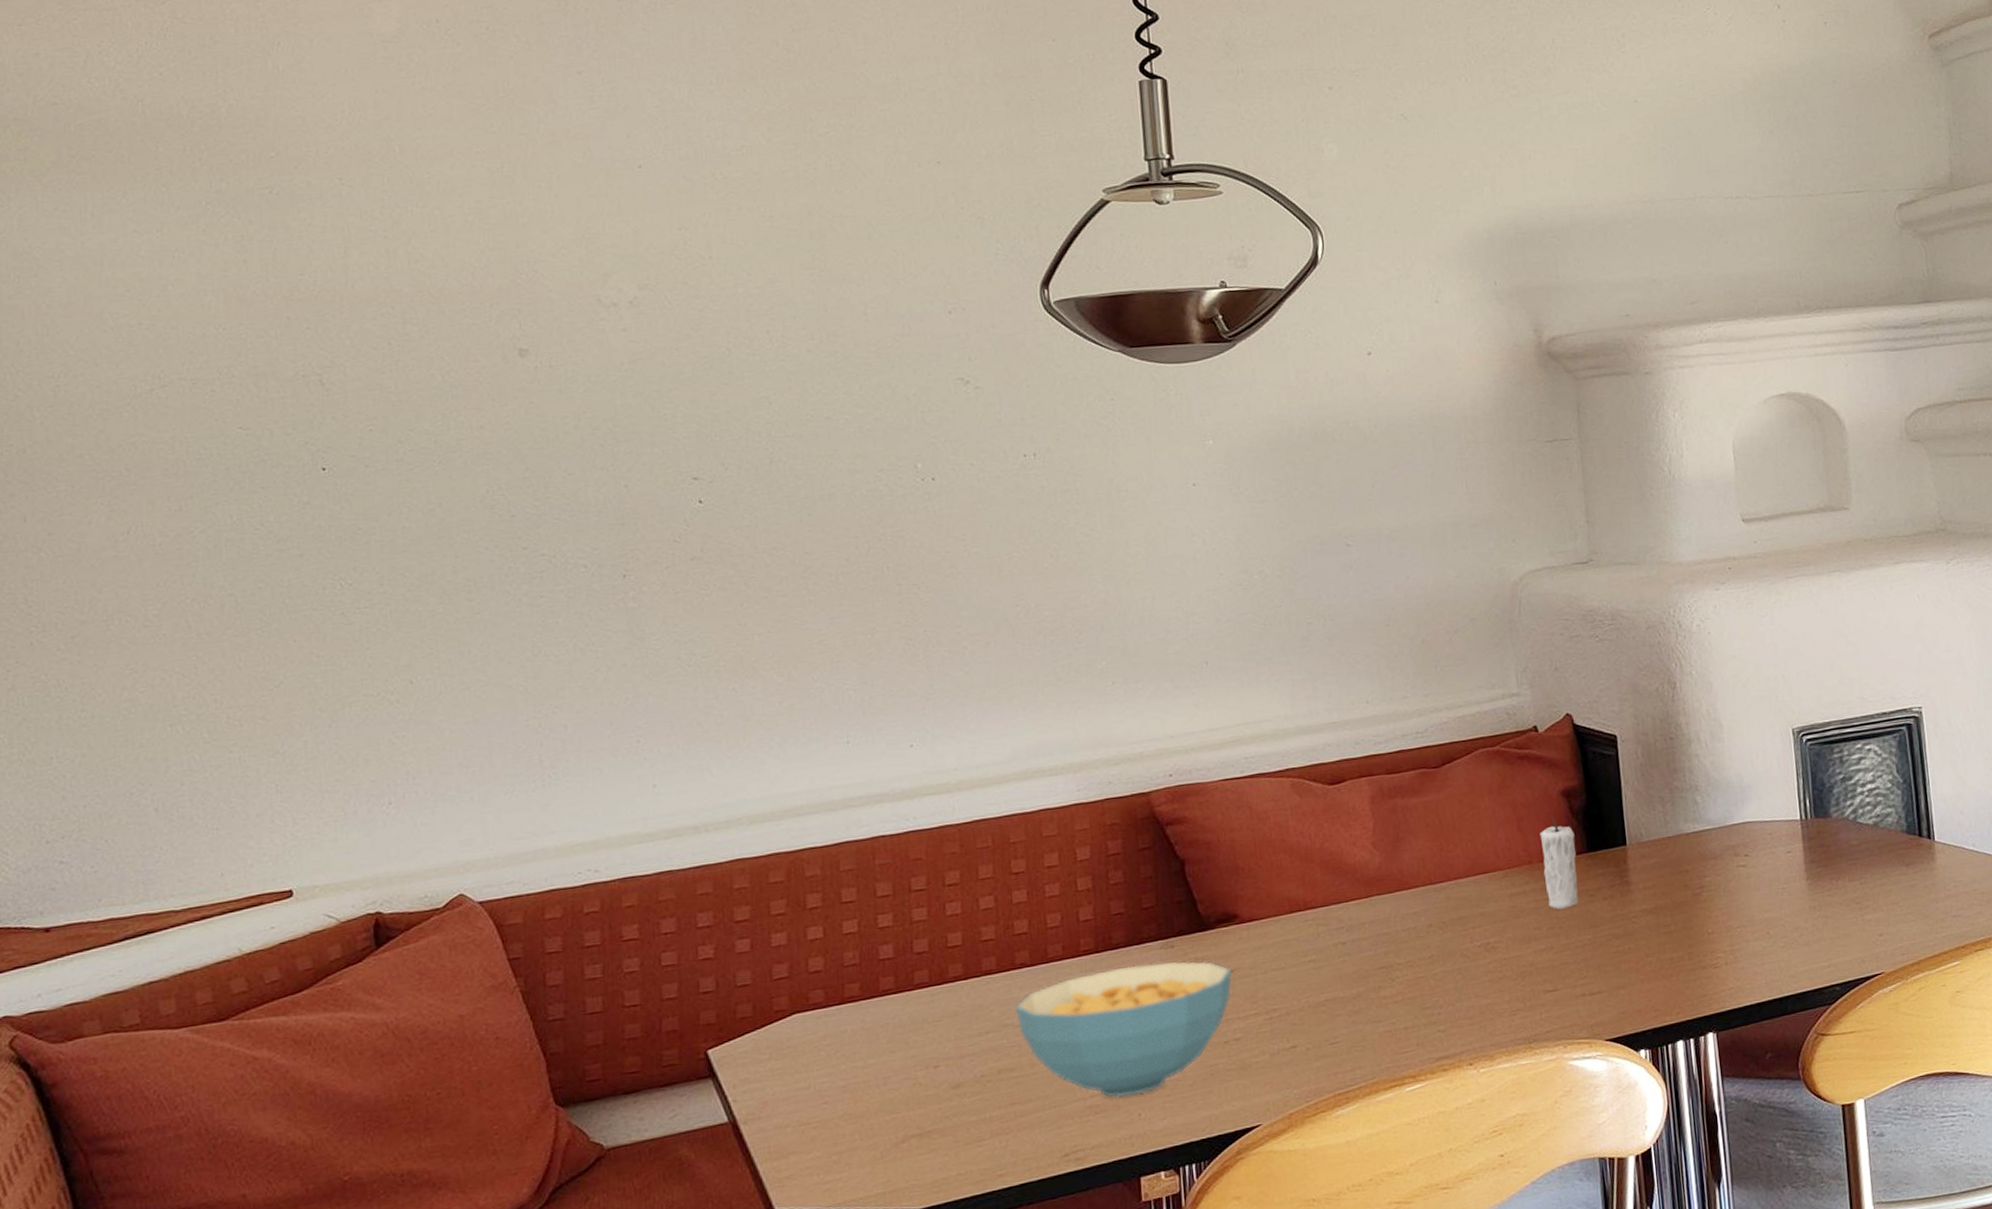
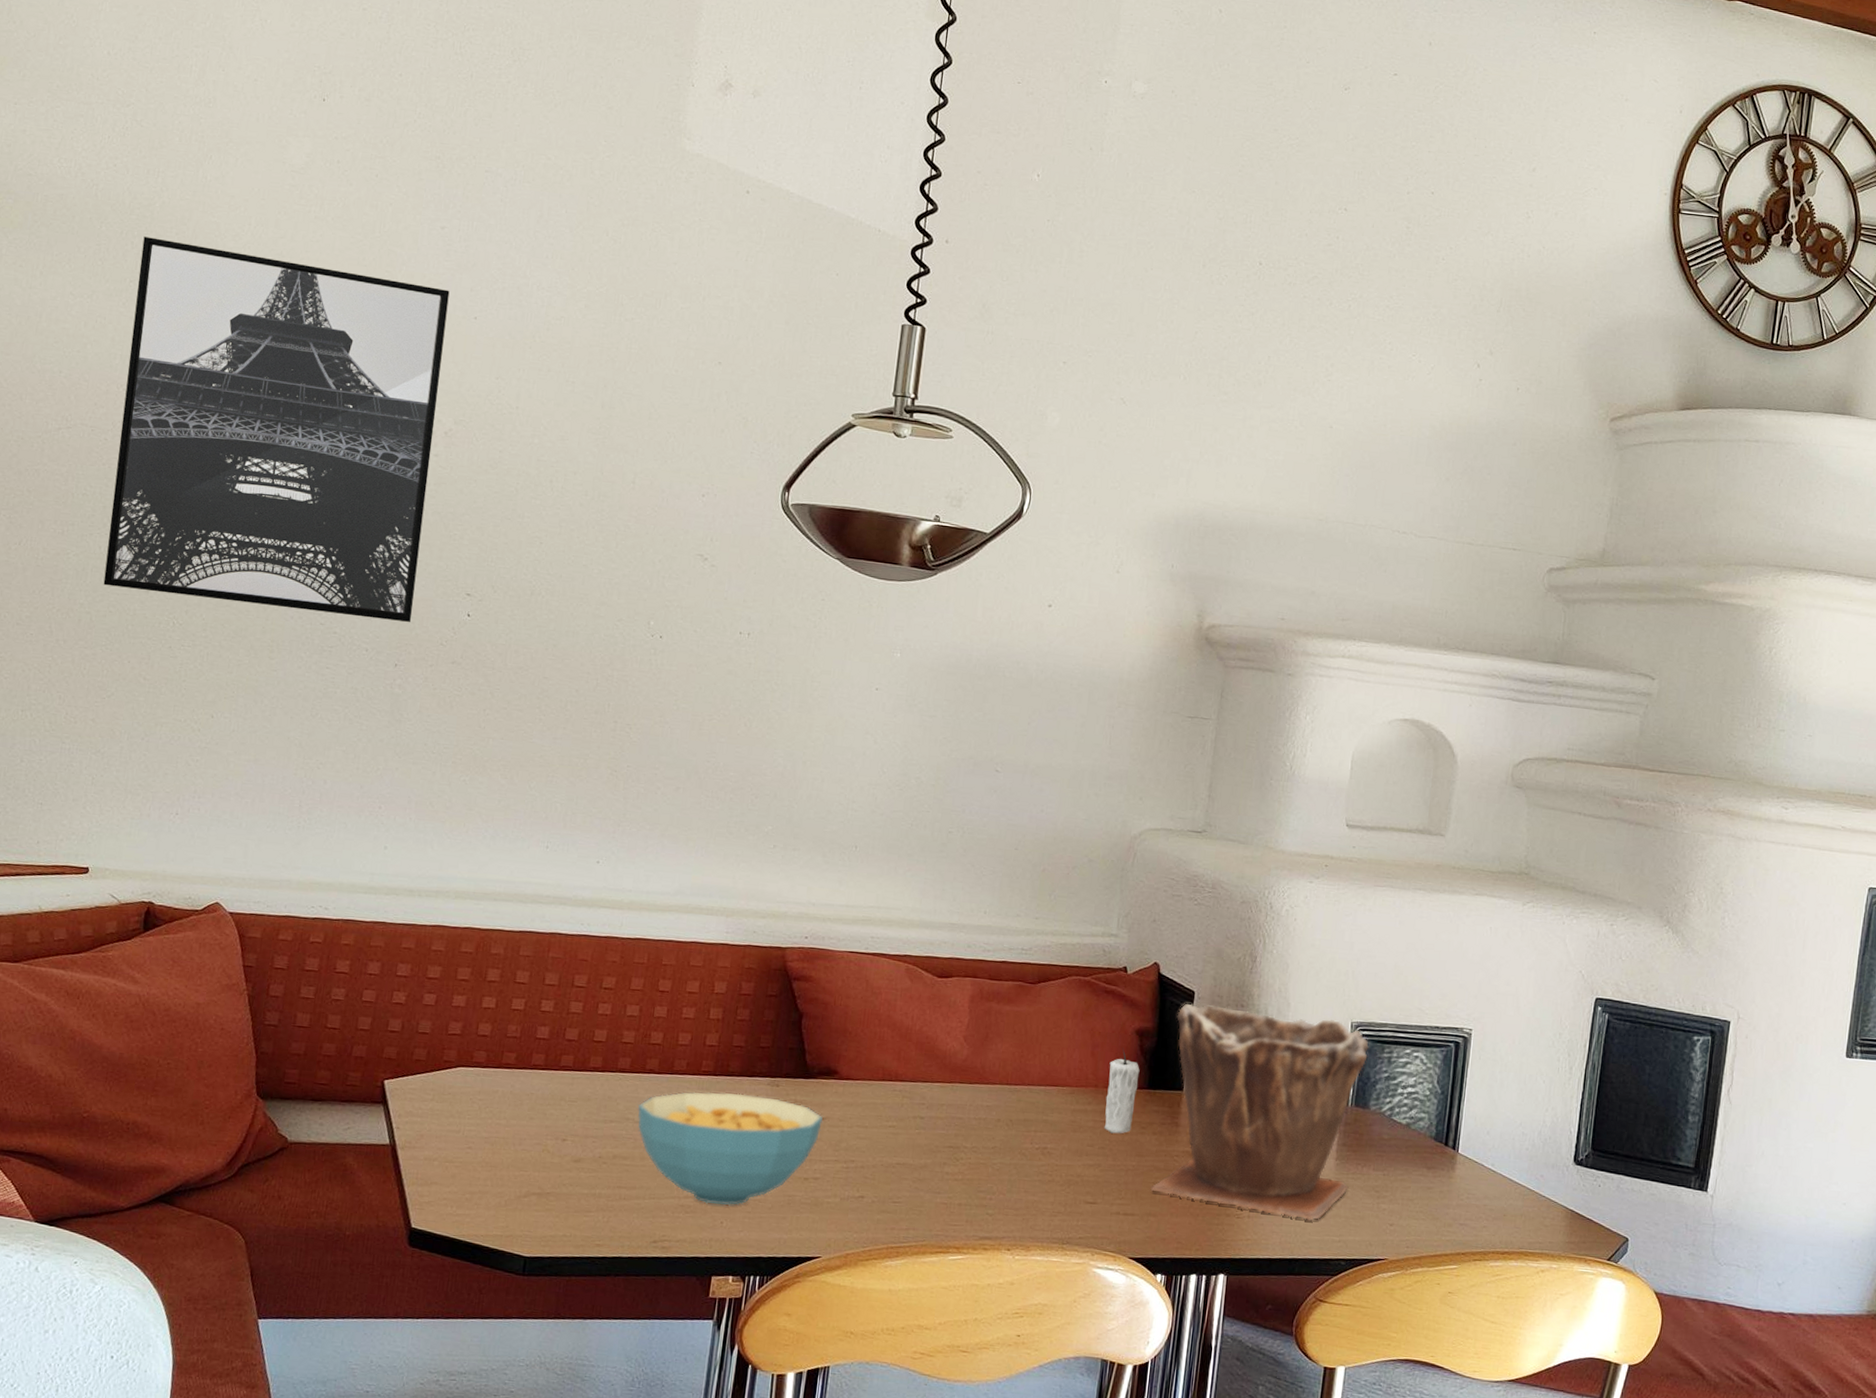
wall art: none [213,141,633,560] -> present [103,236,450,622]
plant pot: none [1602,730,1827,961] -> present [1150,1003,1370,1221]

